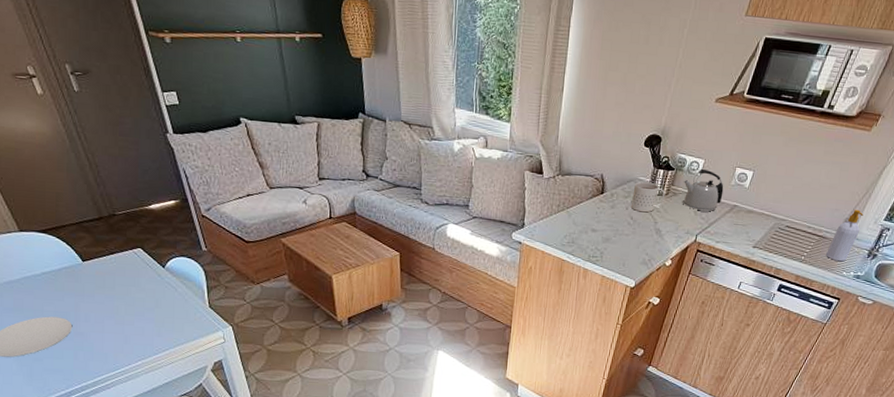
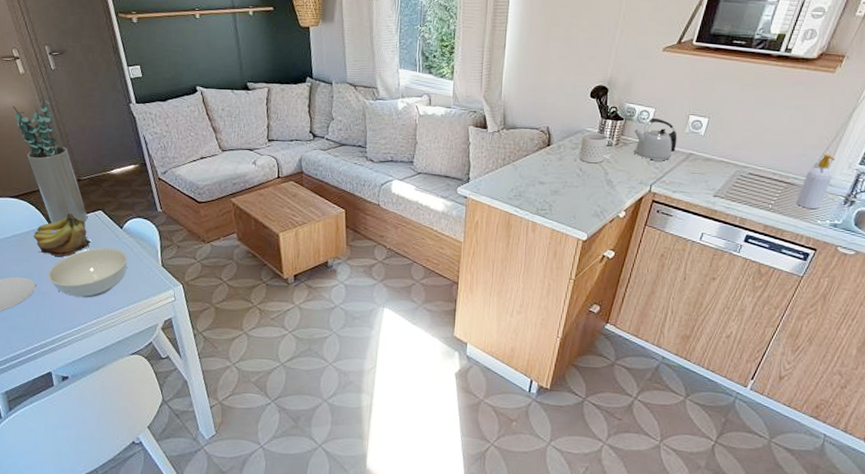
vase: none [32,118,125,262] -> present [12,93,87,224]
fruit: none [66,249,130,297] -> present [33,212,91,257]
bowl: none [84,287,172,339] -> present [47,247,128,298]

